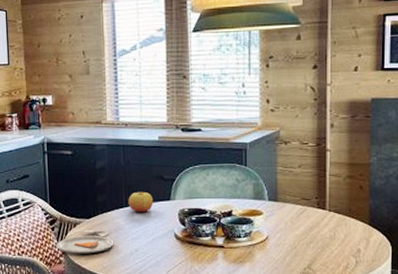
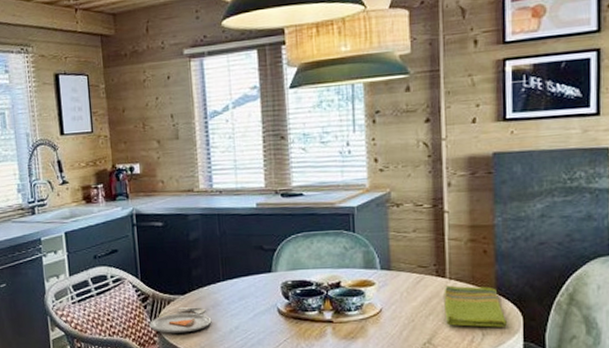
apple: present [128,191,154,213] -> none [225,263,254,287]
dish towel: none [323,217,377,255] -> present [444,285,507,327]

